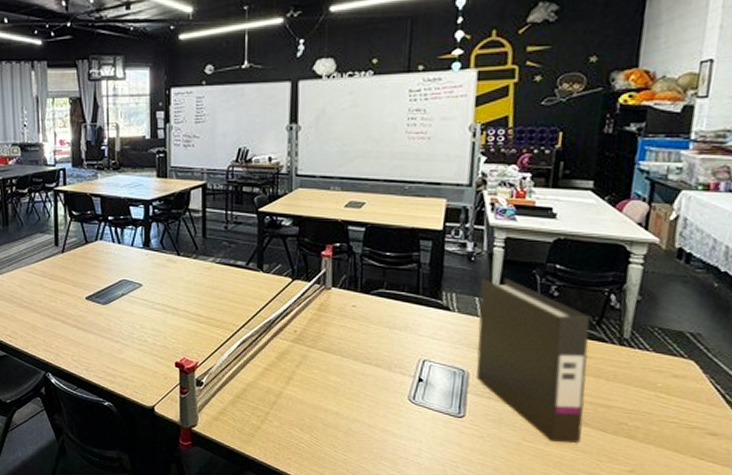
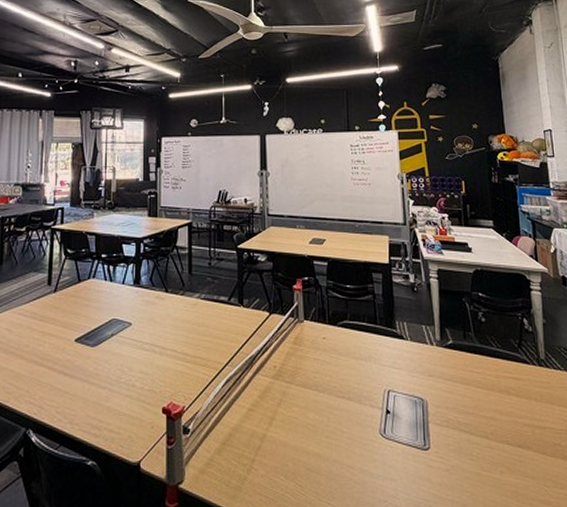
binder: present [476,277,591,444] -> none [425,306,529,470]

